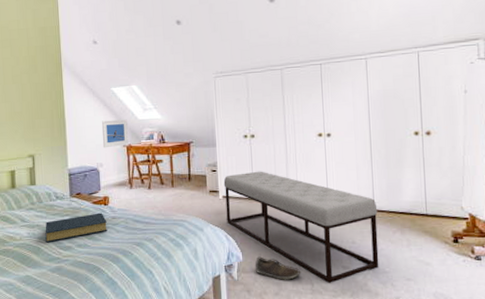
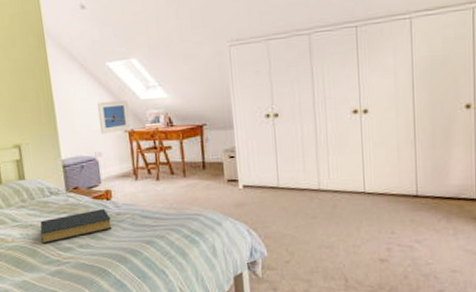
bench: present [223,171,379,283] -> none [243,155,422,278]
shoe: present [255,256,301,280] -> none [281,251,334,276]

